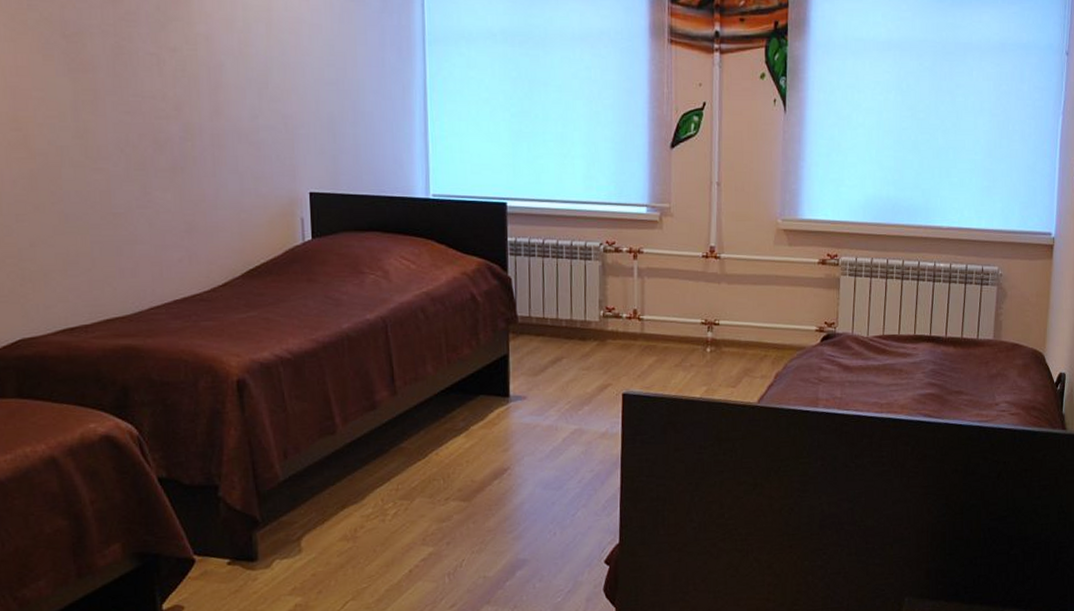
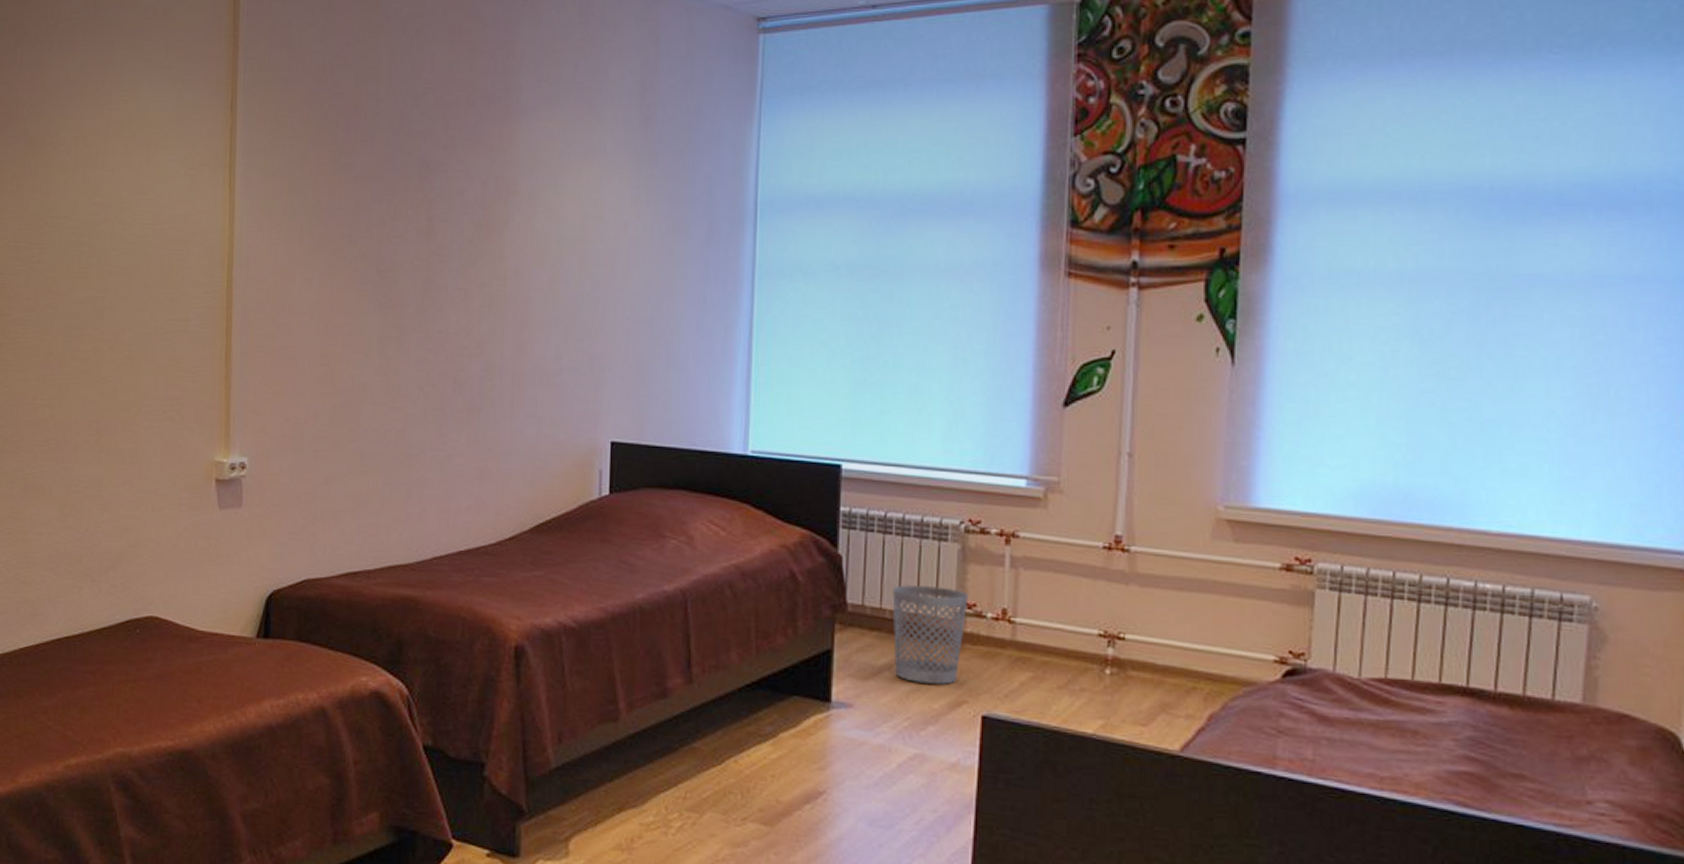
wastebasket: none [551,296,609,374] -> present [892,585,969,685]

